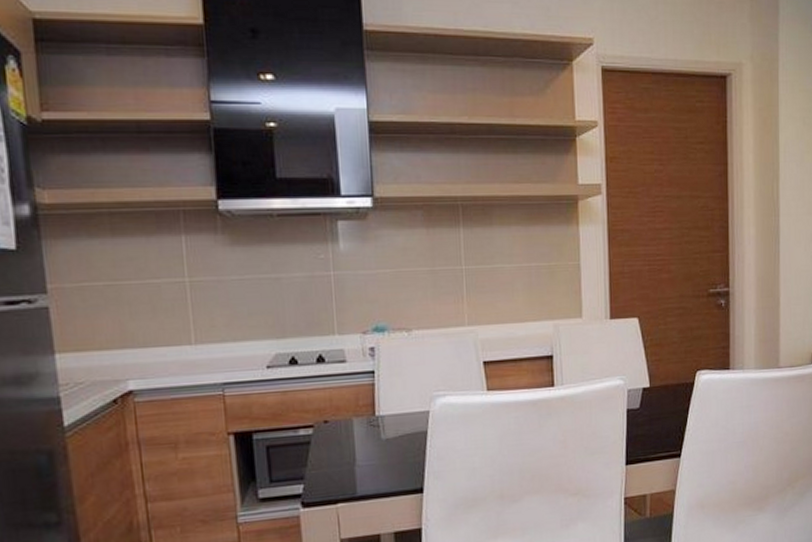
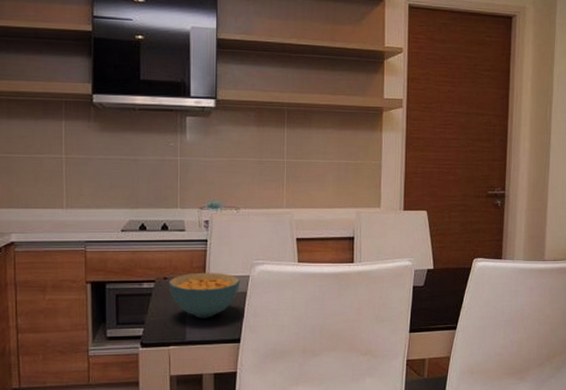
cereal bowl: none [330,410,418,467] -> present [168,272,240,318]

